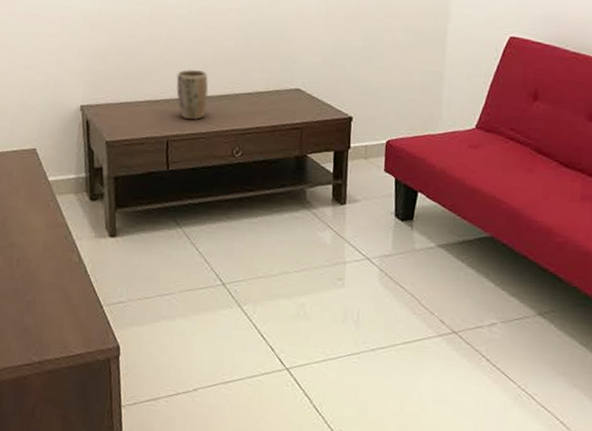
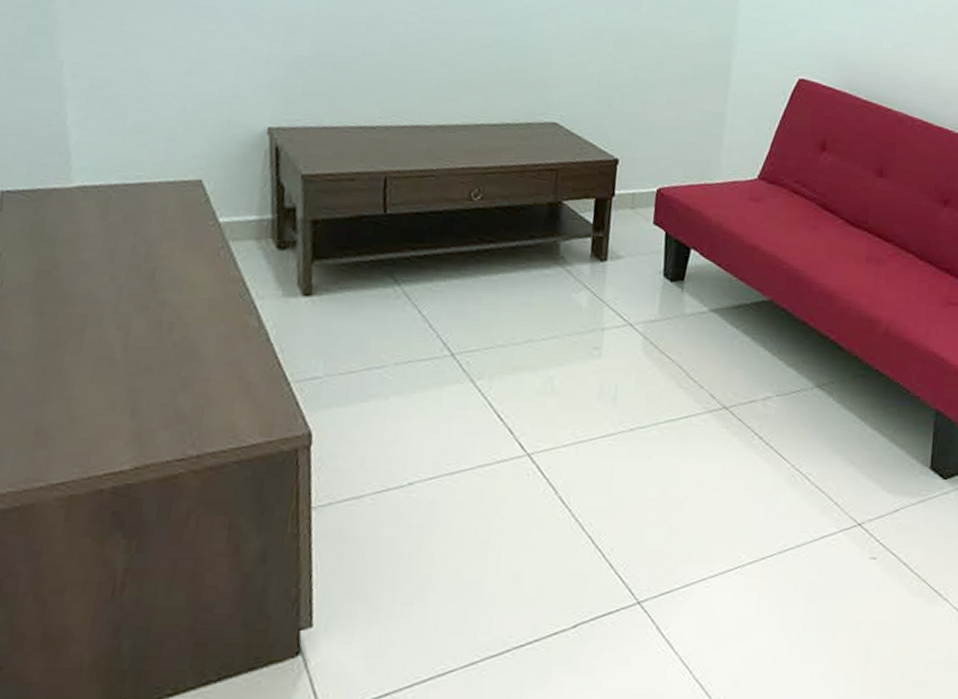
plant pot: present [176,69,209,120] -> none [399,90,442,153]

